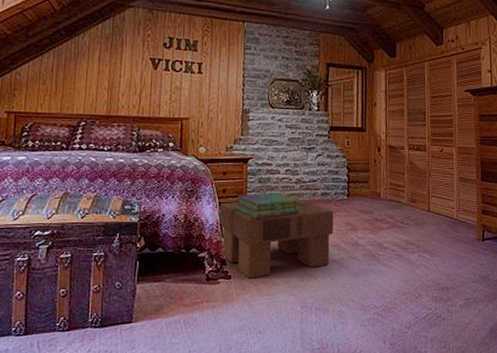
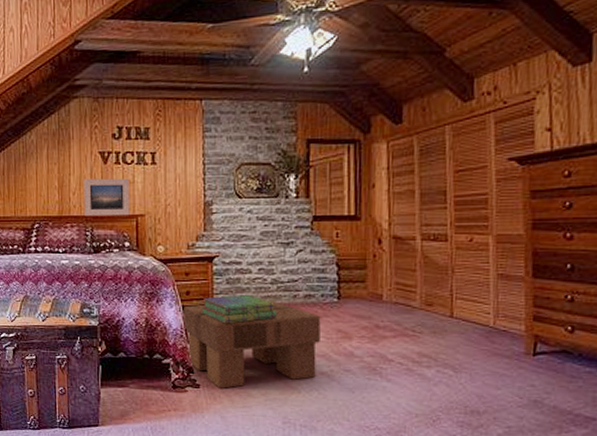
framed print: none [132,82,177,119] -> present [83,178,130,217]

